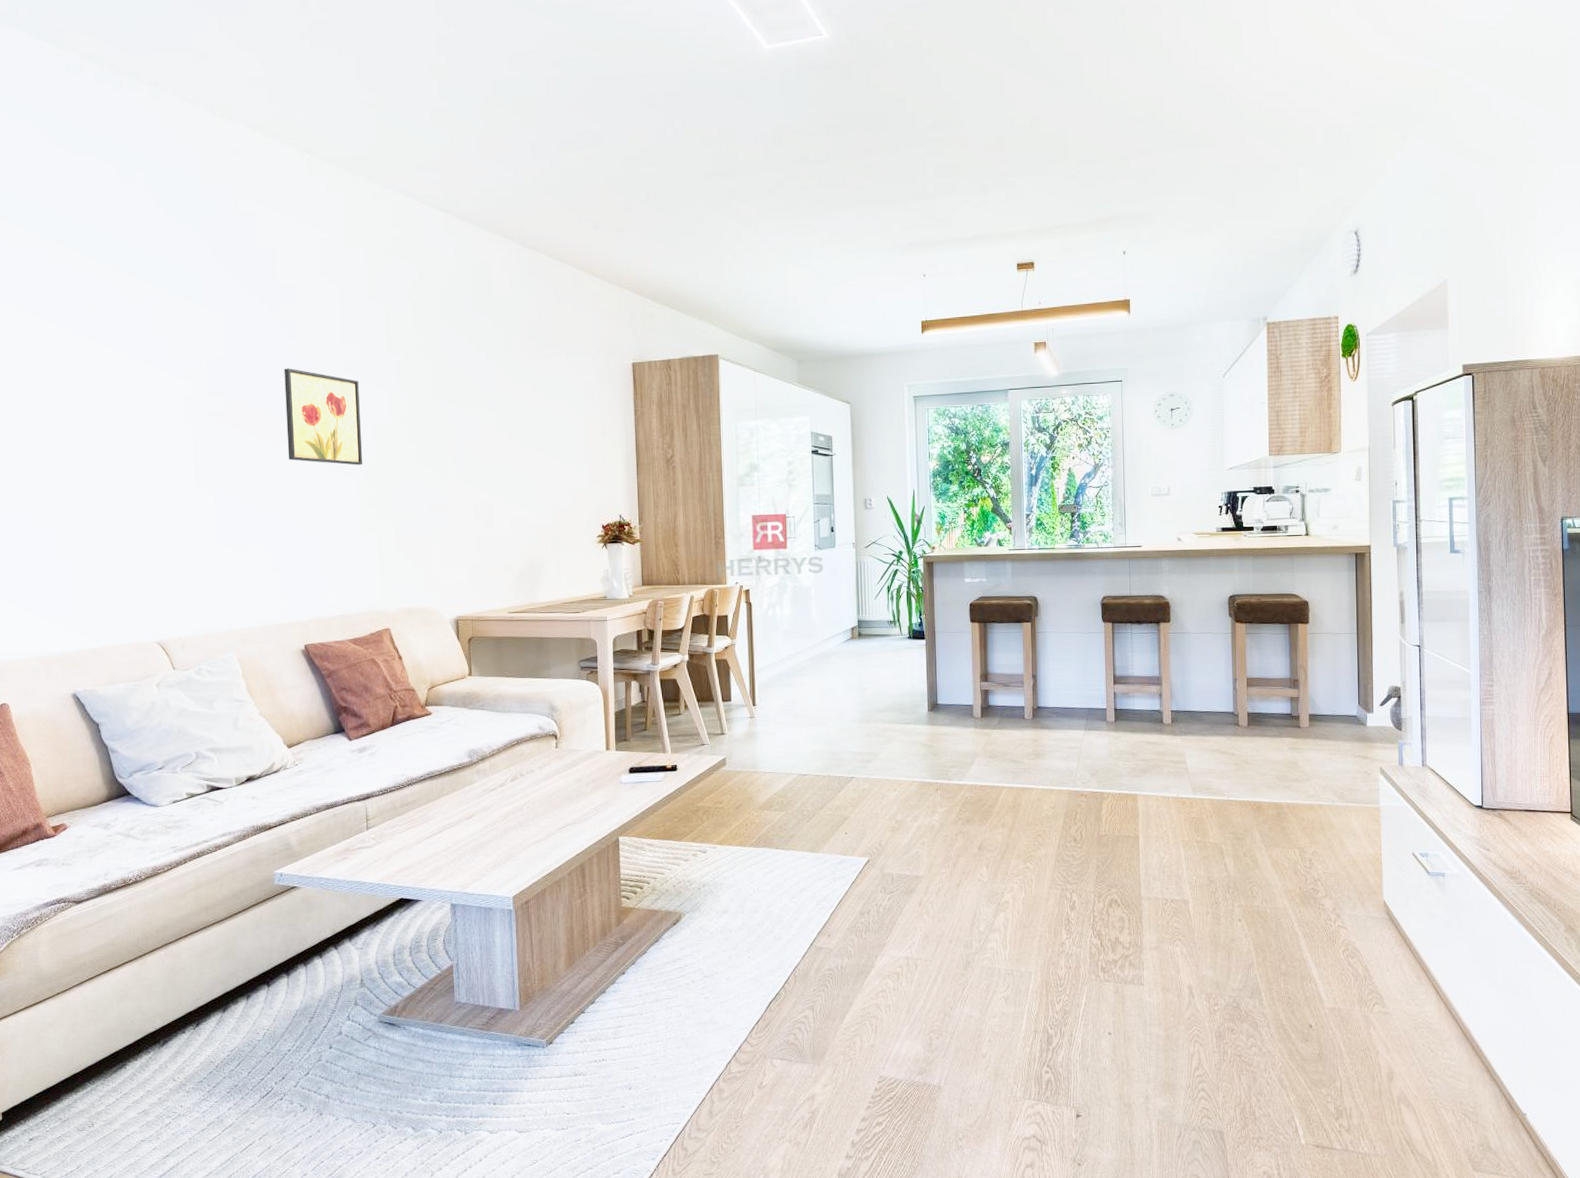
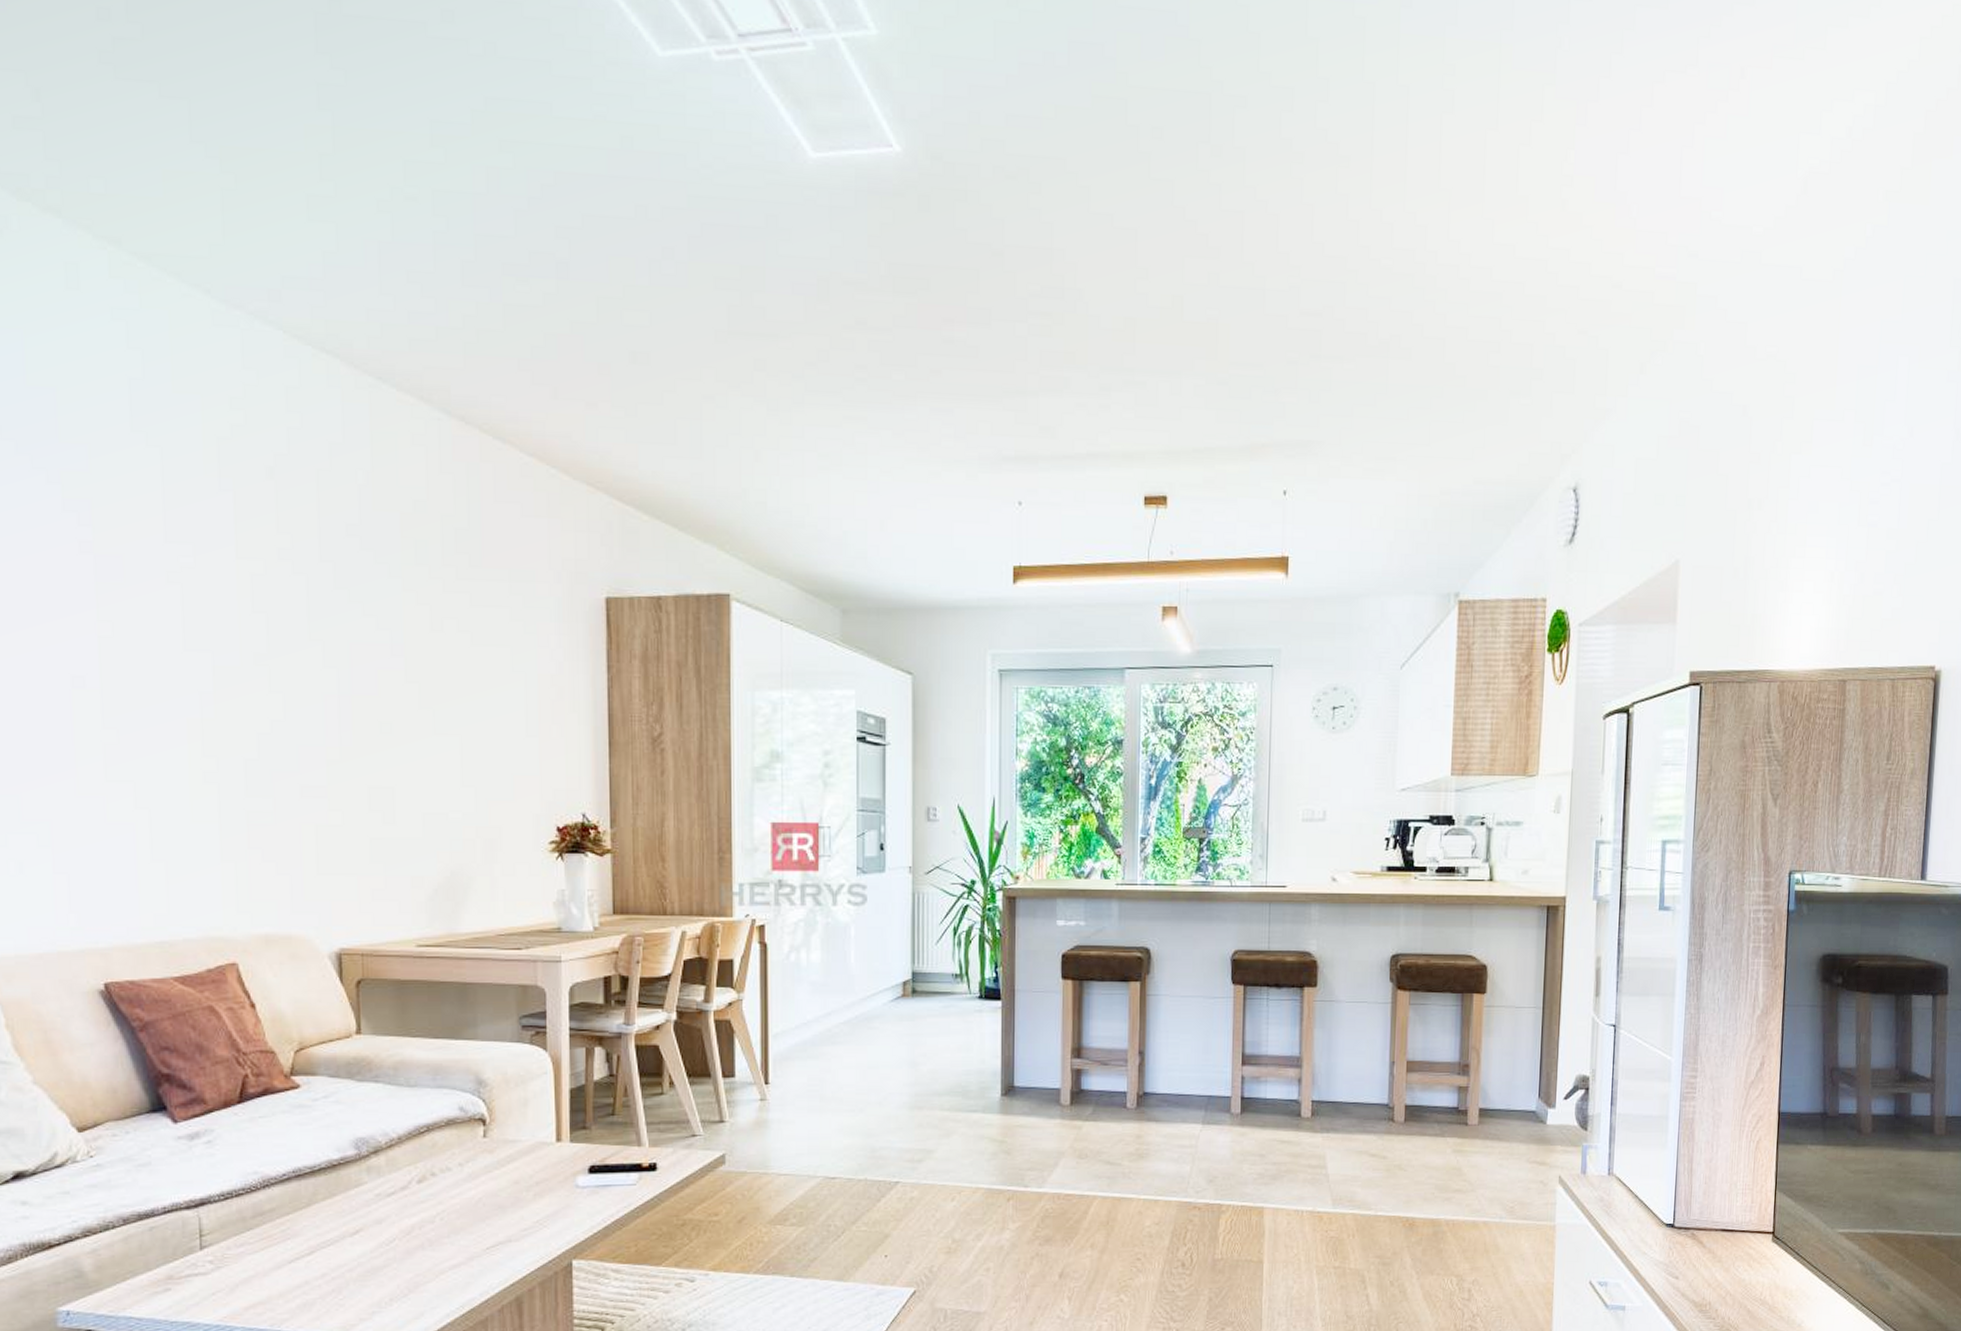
wall art: present [284,368,363,466] -> none [71,570,197,723]

